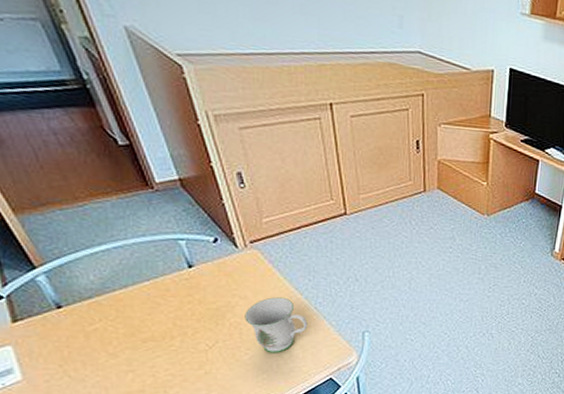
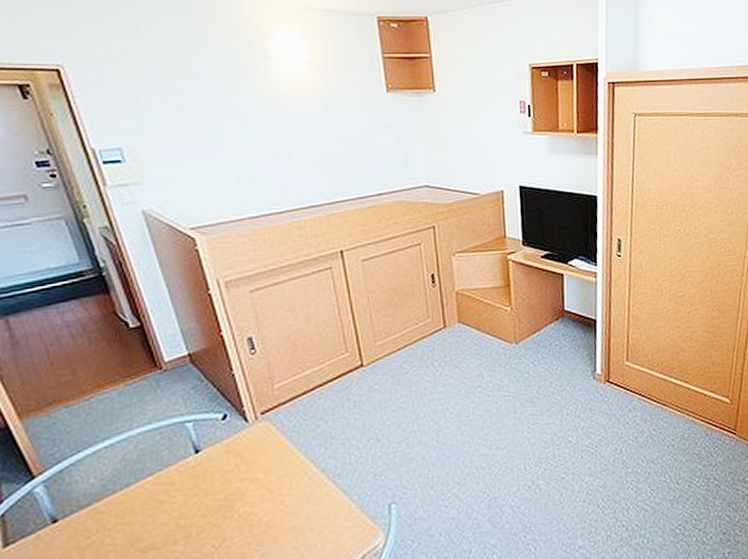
mug: present [245,297,308,353] -> none [255,473,326,547]

